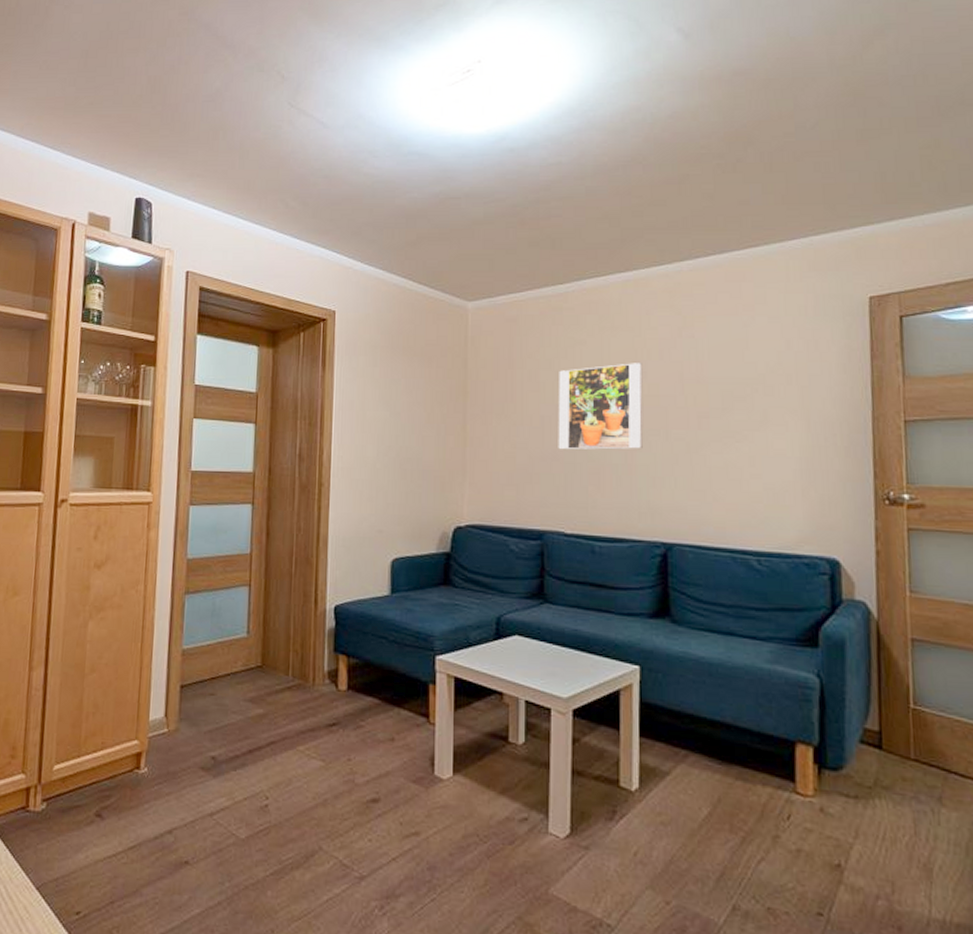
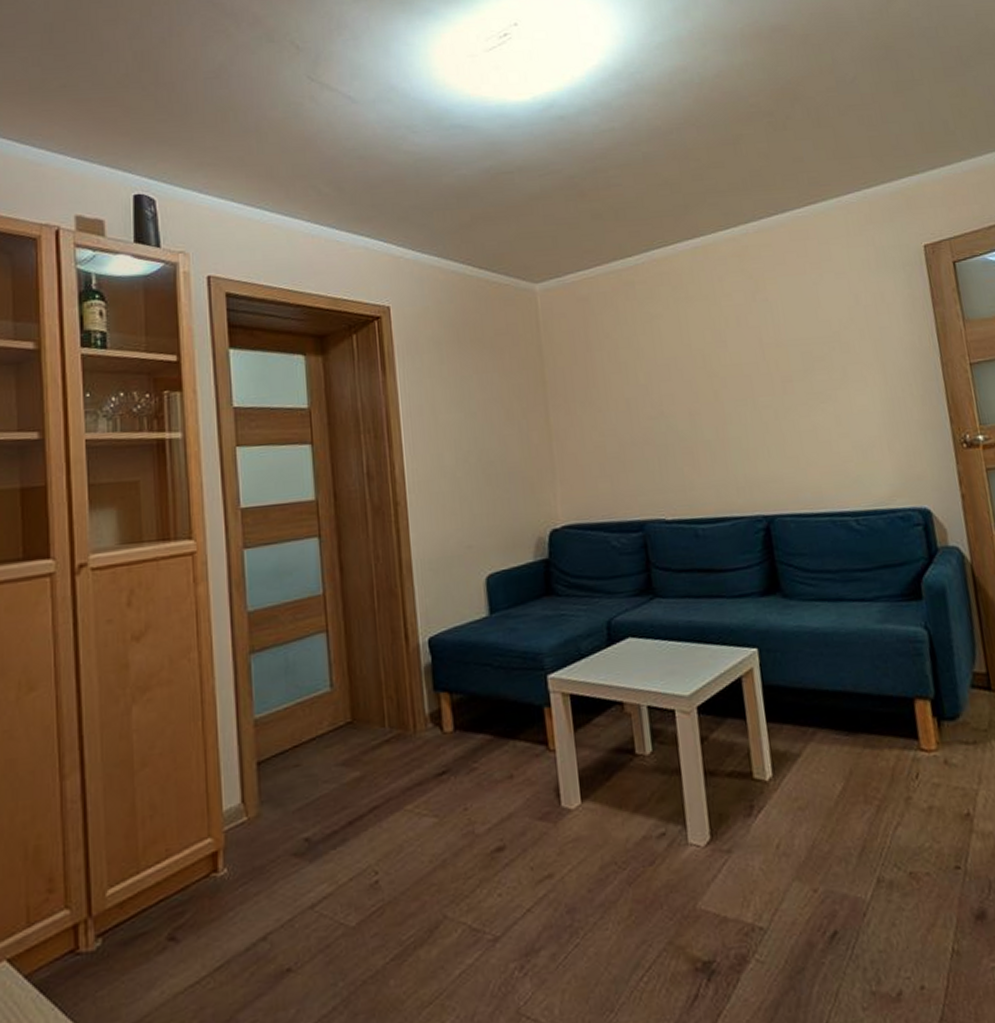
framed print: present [558,363,644,450] -> none [639,332,732,433]

